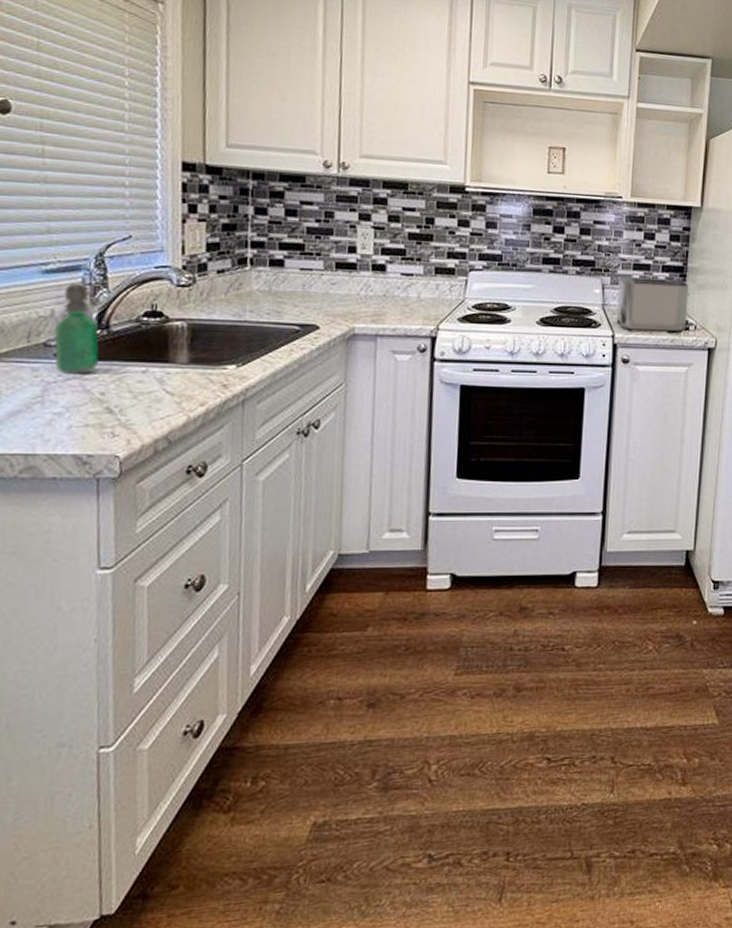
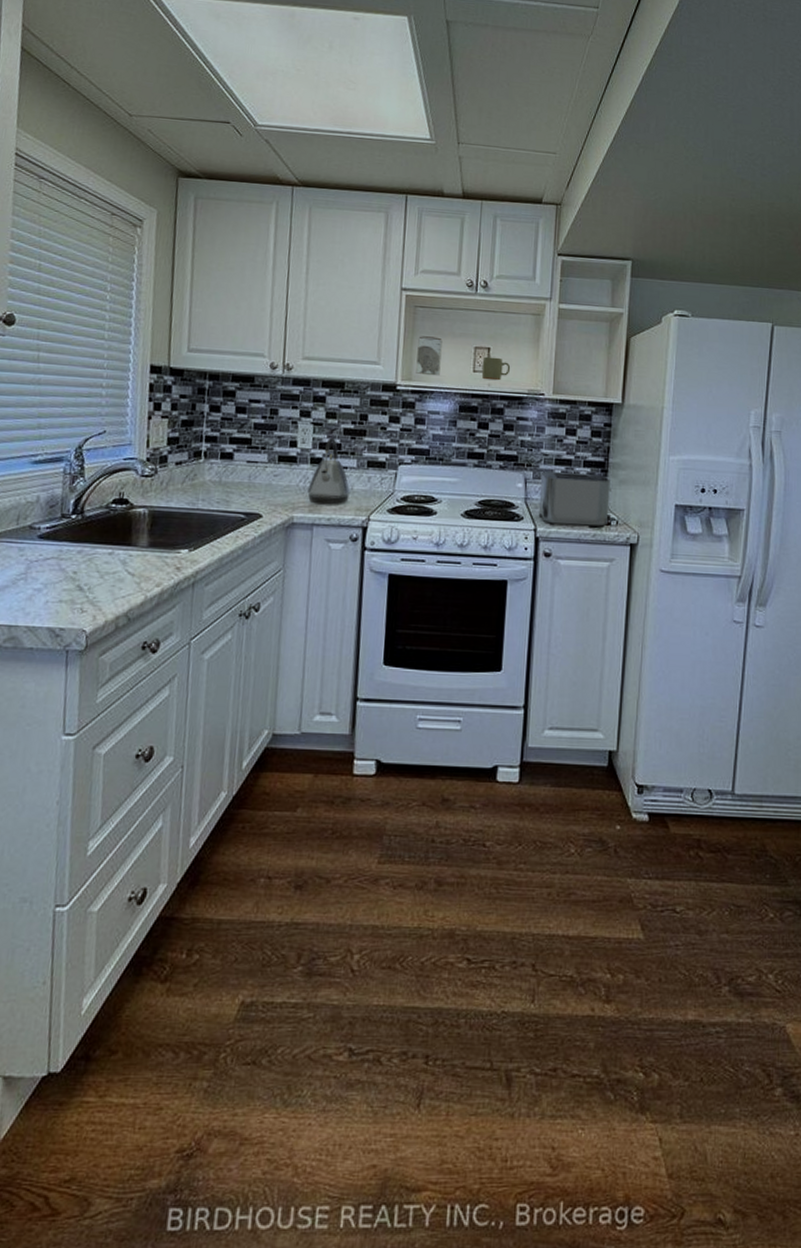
soap dispenser: present [54,283,100,374] -> none [38,473,76,554]
kettle: none [368,242,418,316] -> present [306,437,351,507]
jar: none [486,134,514,177] -> present [416,336,442,376]
mug: none [556,157,587,183] -> present [481,356,511,381]

